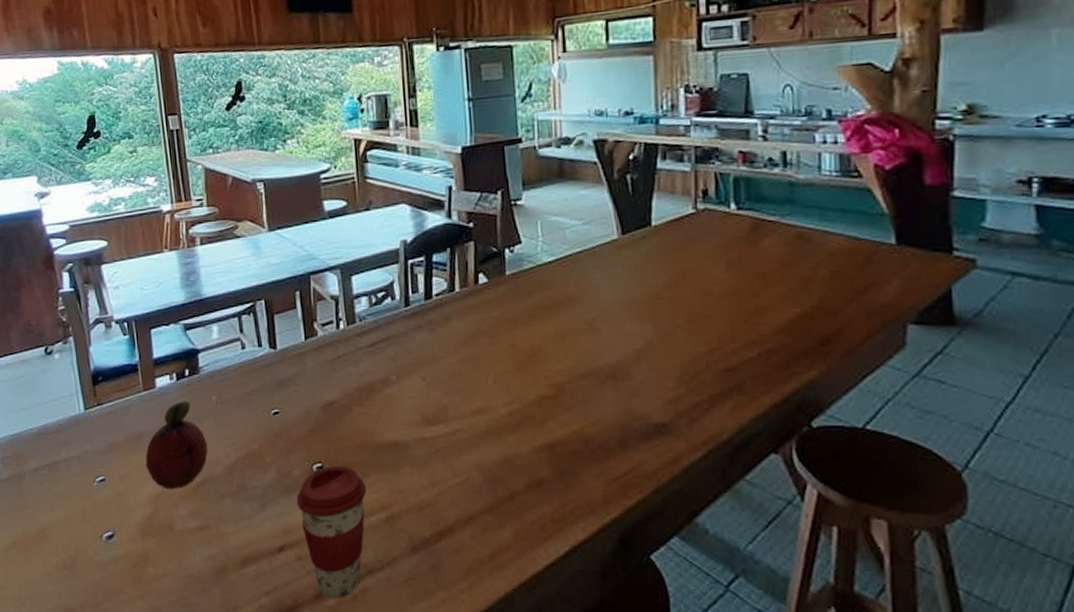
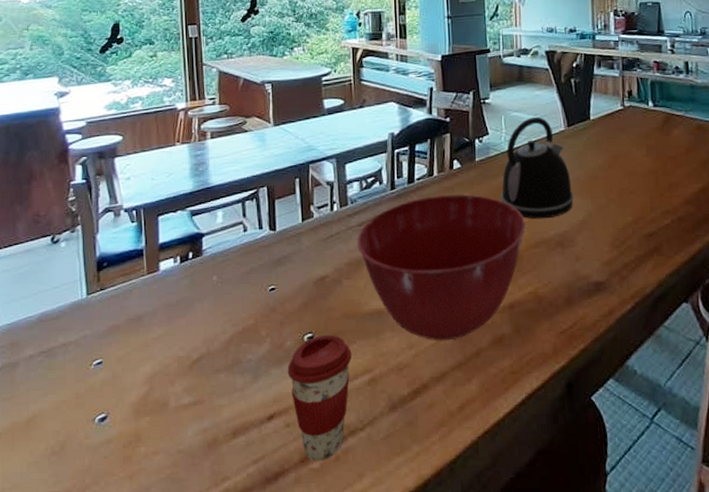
fruit: present [145,401,208,490] -> none [144,282,206,368]
mixing bowl: none [367,313,569,481] -> present [356,193,526,341]
kettle: none [537,221,629,346] -> present [501,116,574,219]

